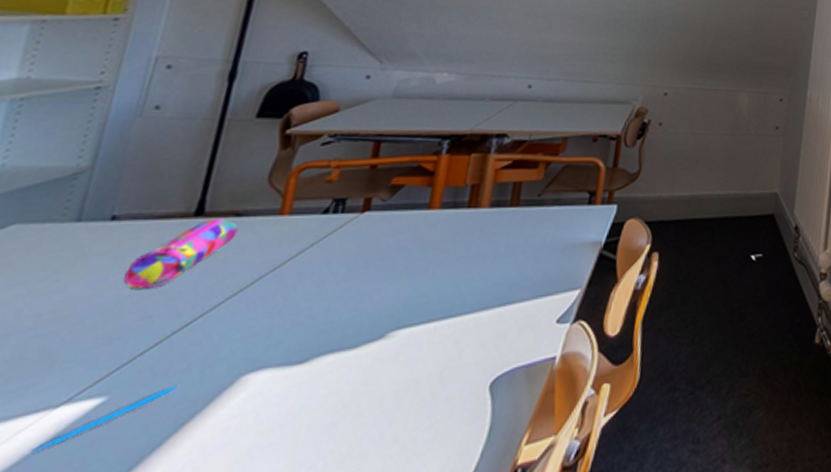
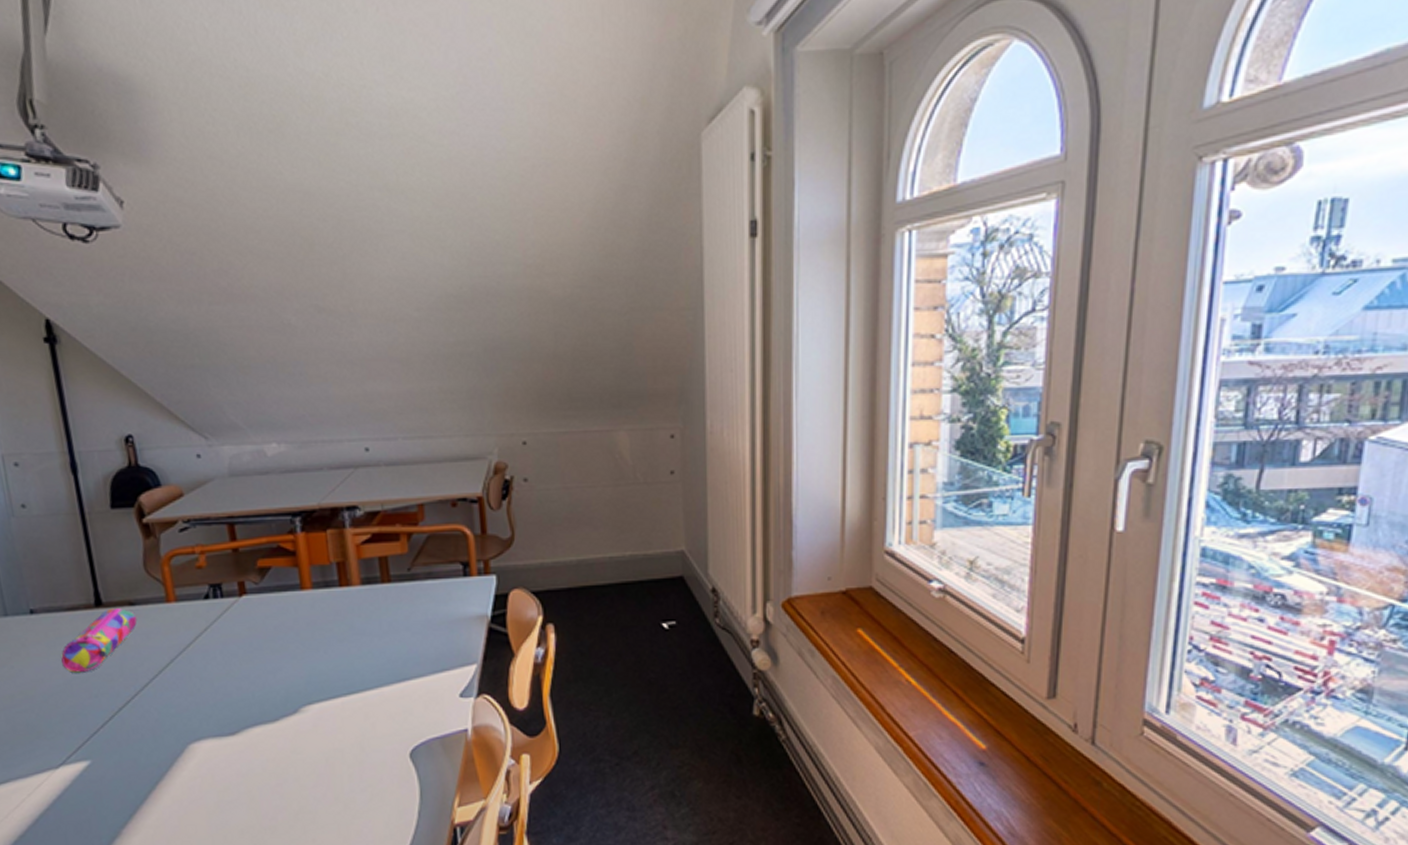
pen: present [29,384,180,454] -> none [53,751,143,802]

